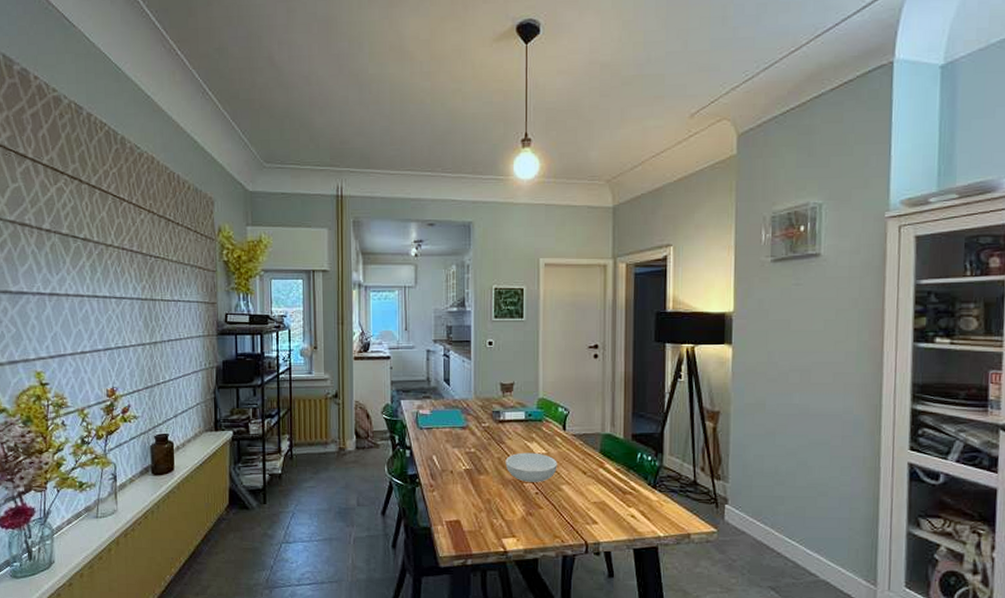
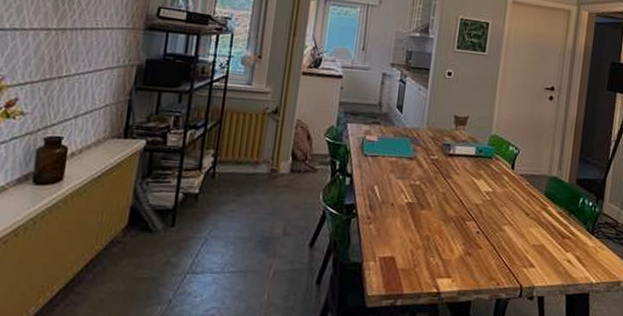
serving bowl: present [505,452,557,482] -> none [449,189,502,221]

